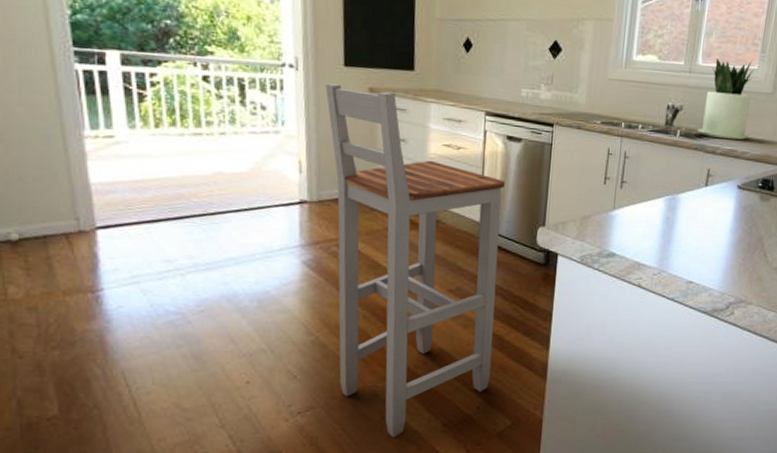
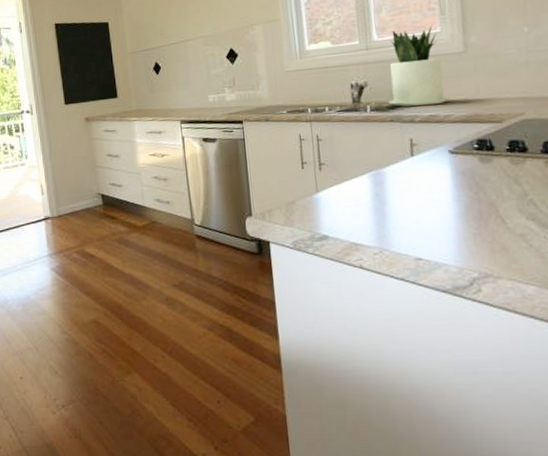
bar stool: present [325,83,505,438] -> none [53,118,226,432]

